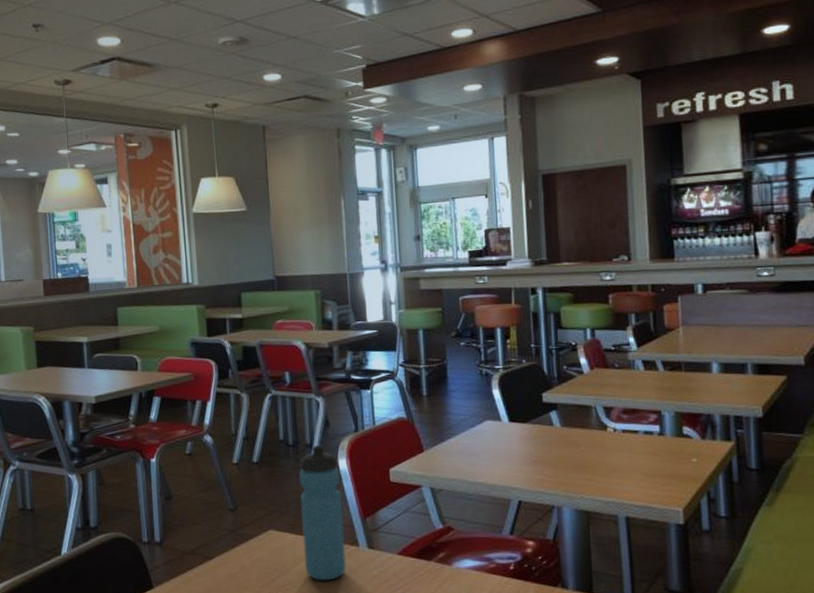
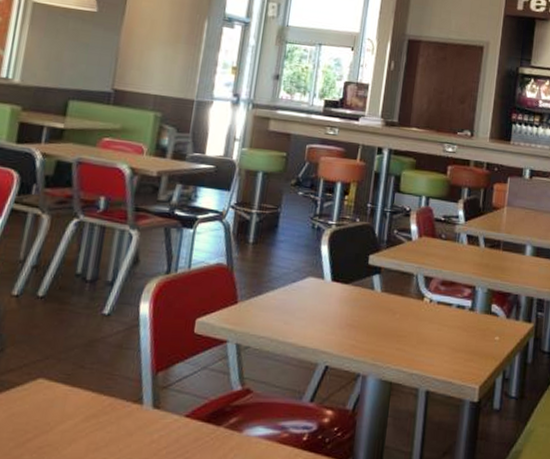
water bottle: present [299,445,346,581] -> none [72,284,139,444]

